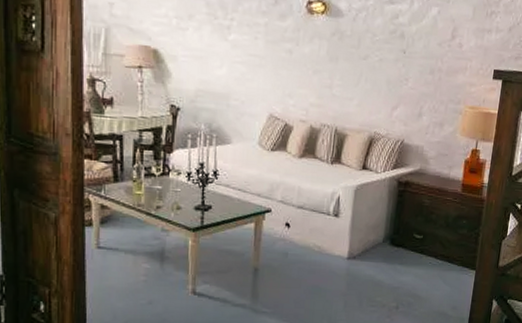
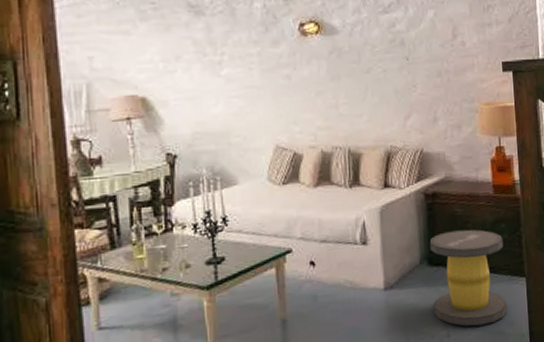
stool: none [388,218,462,305] -> present [429,229,508,327]

